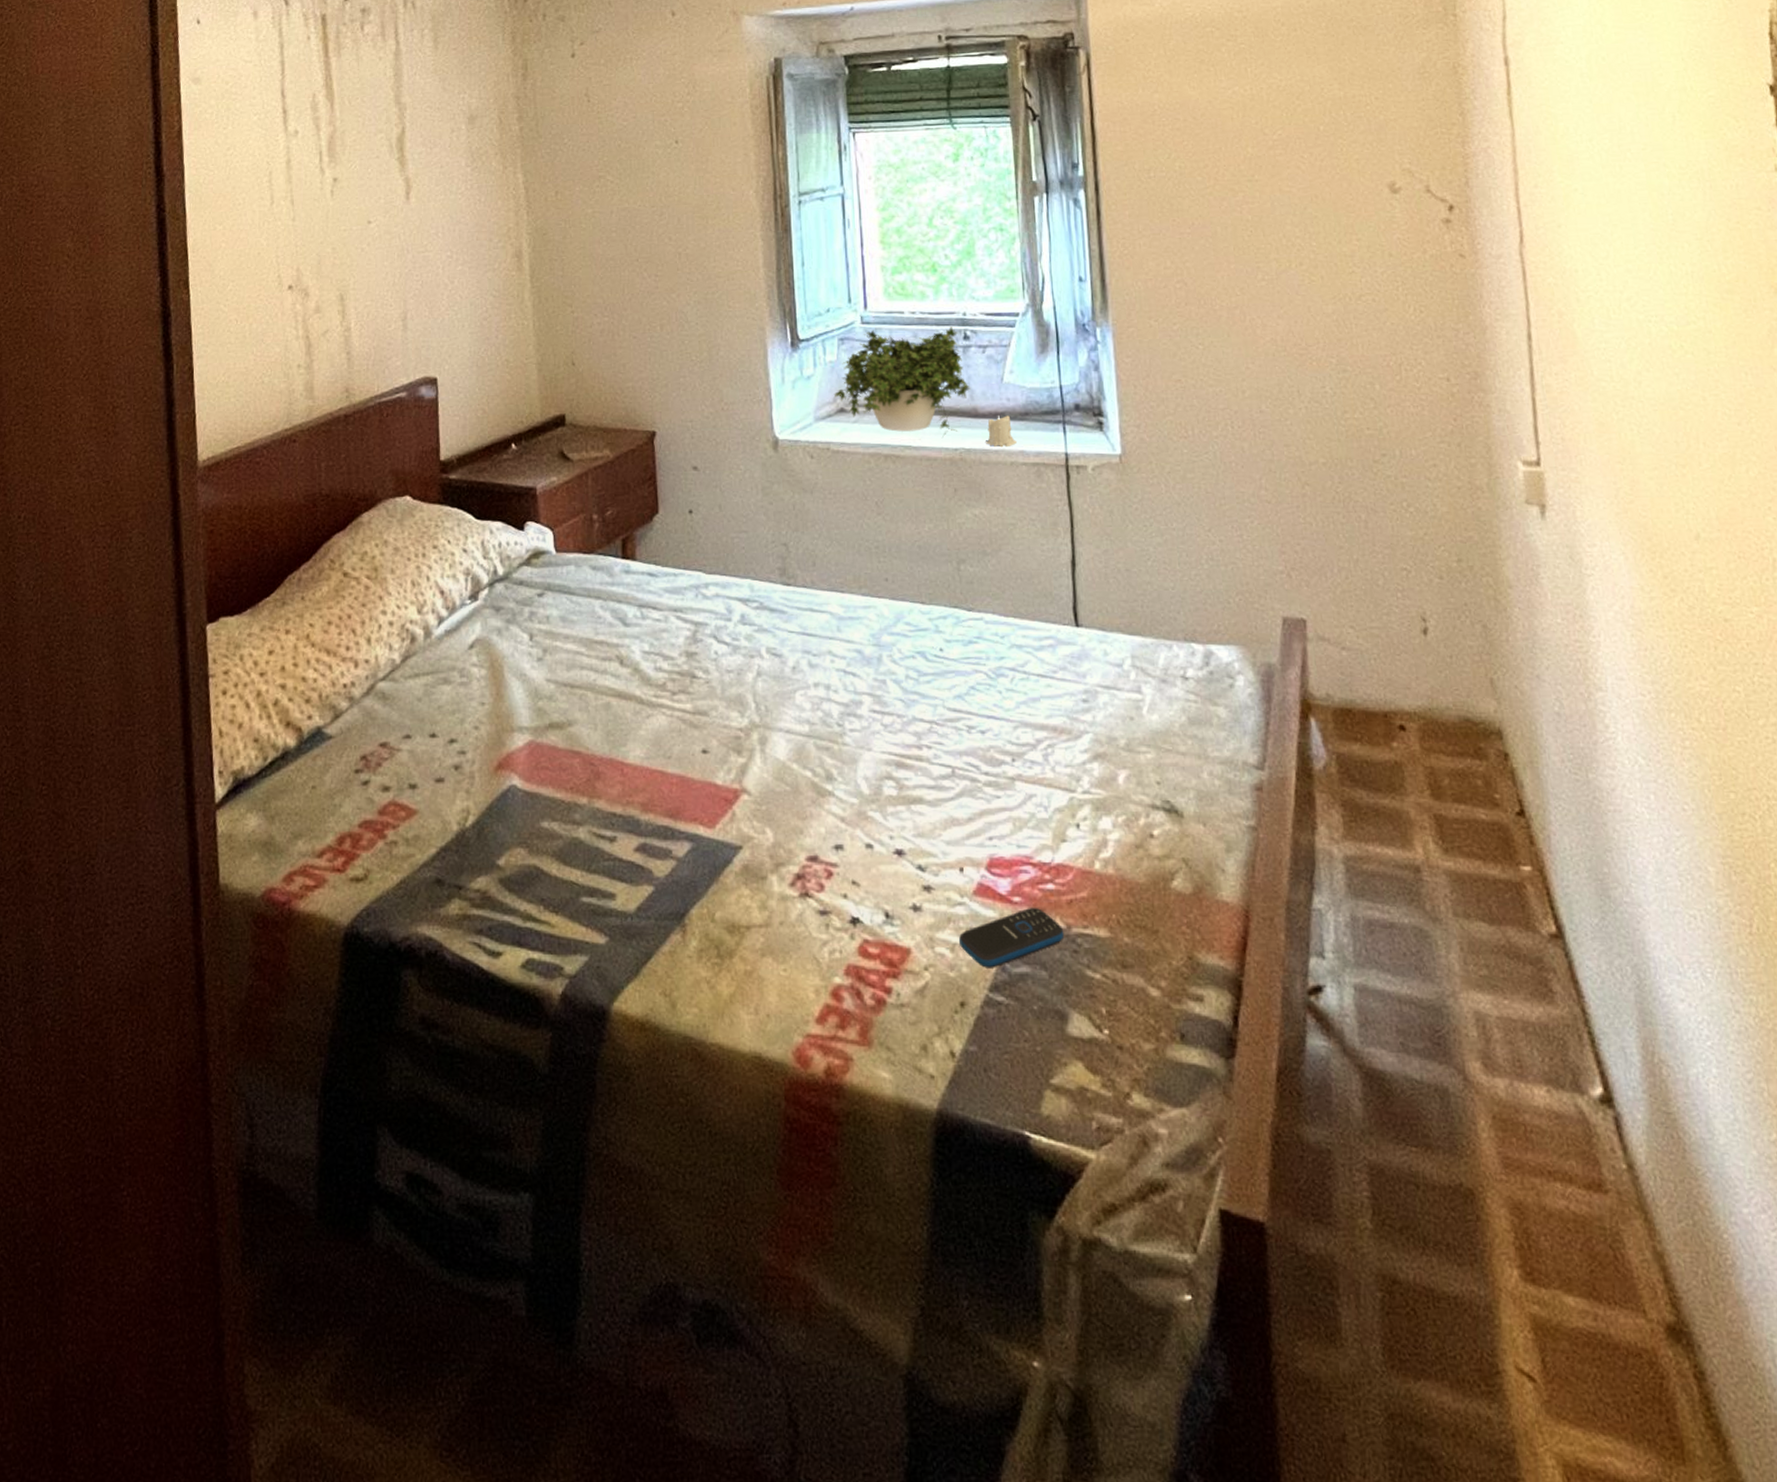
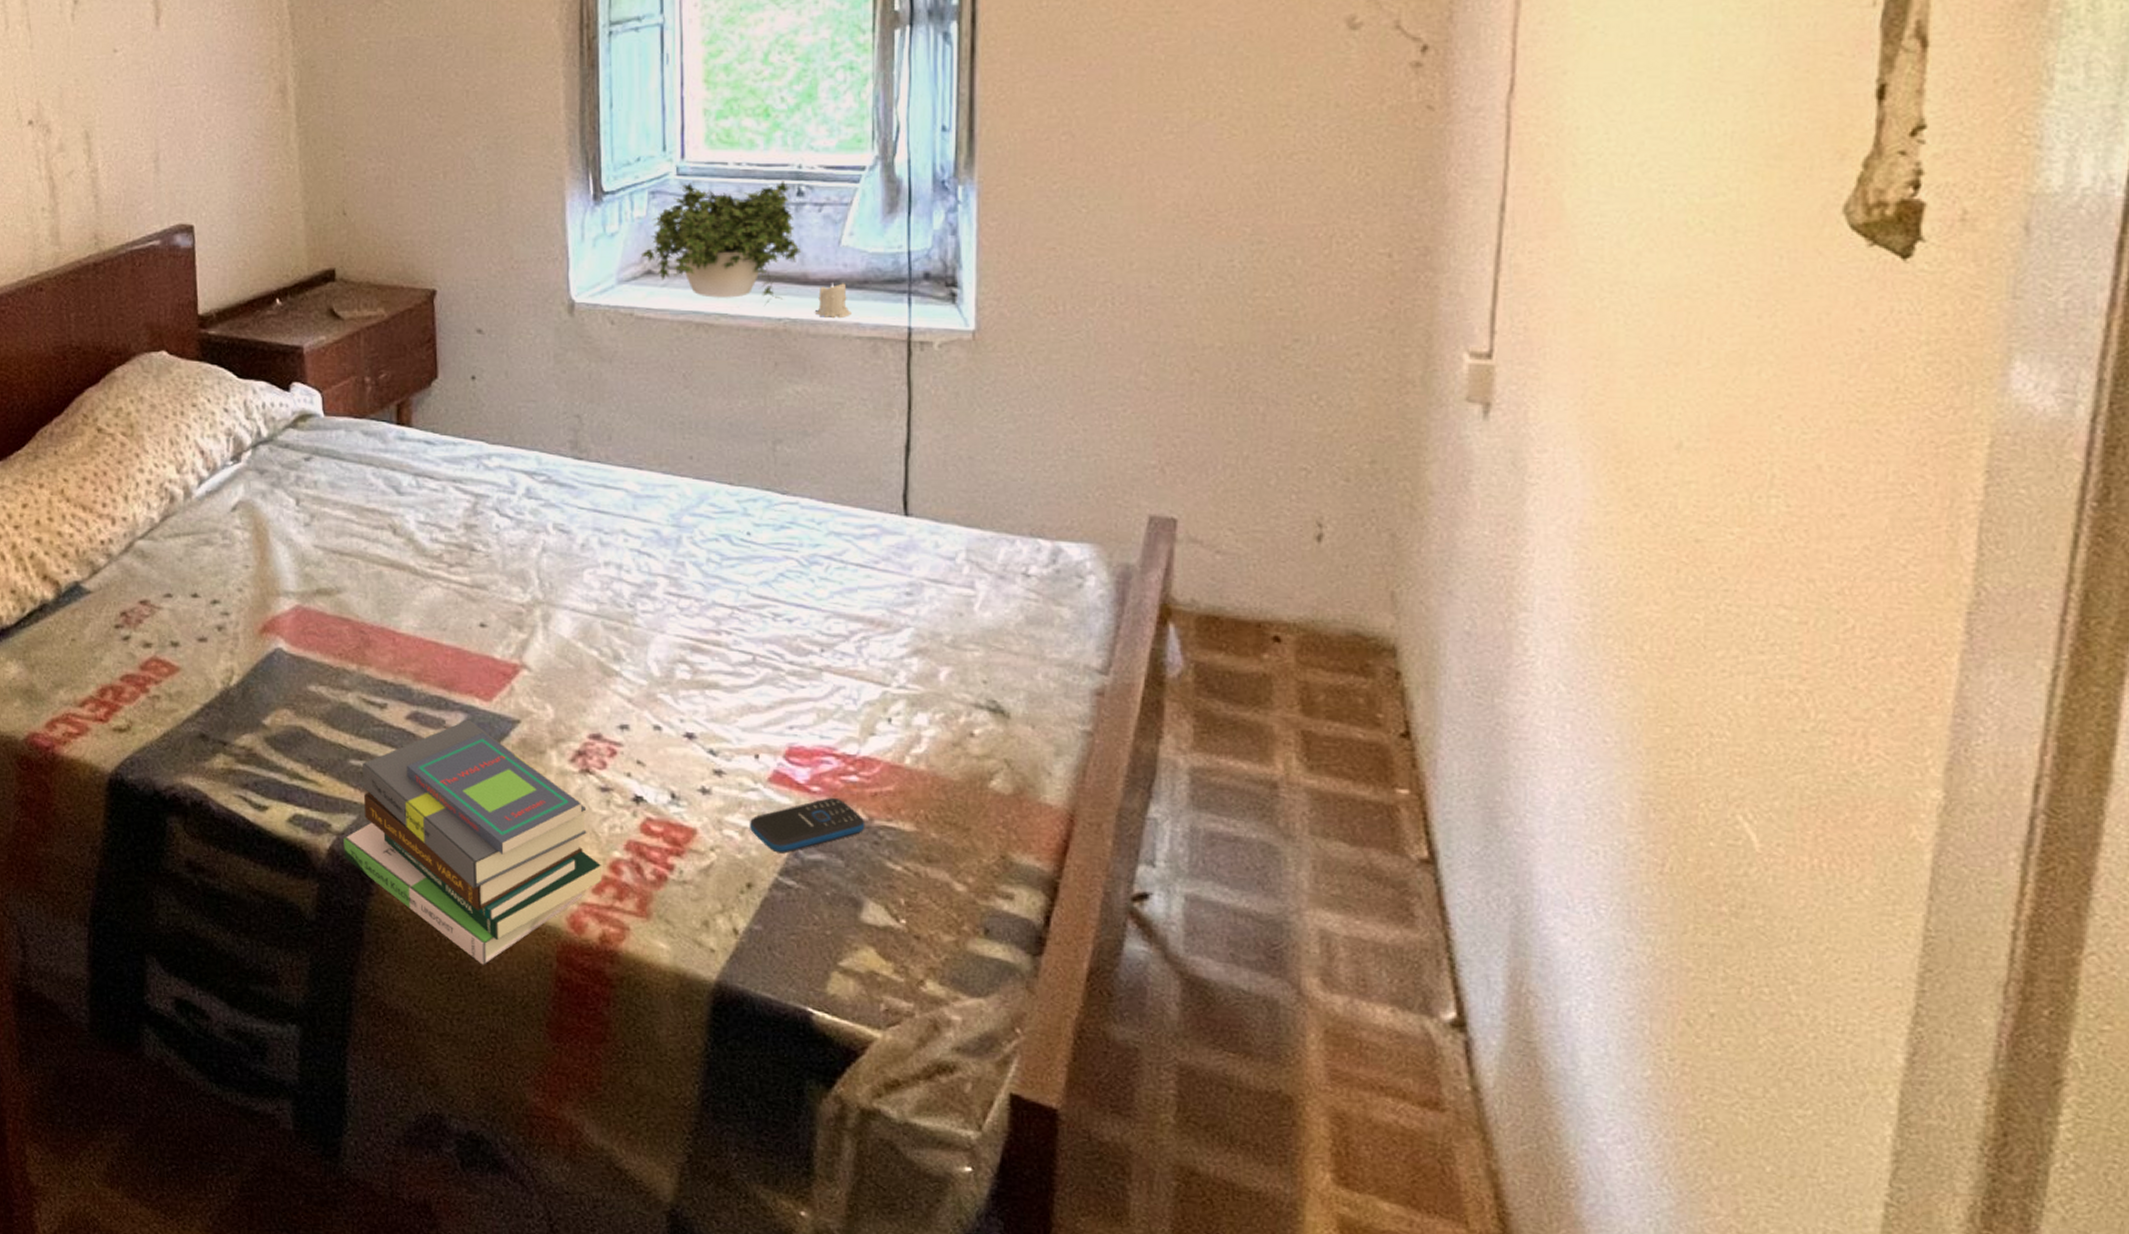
books: none [576,848,825,1110] -> present [343,719,603,965]

